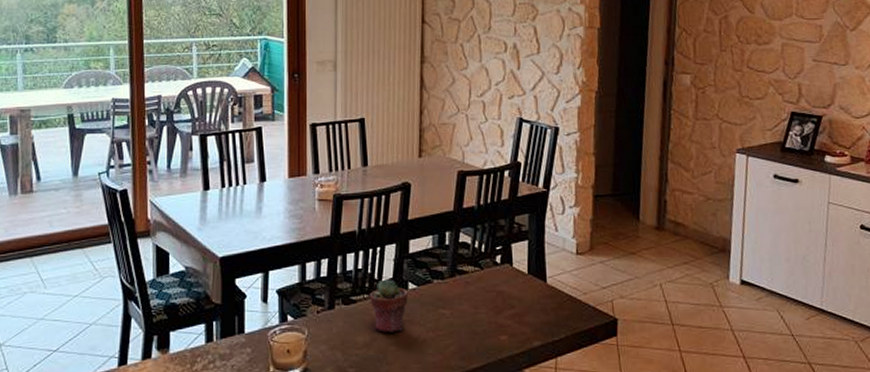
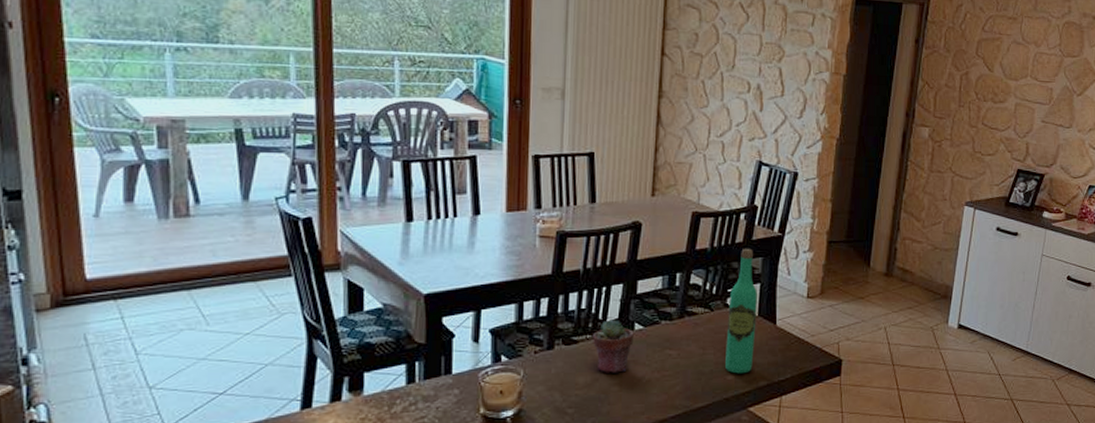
wine bottle: none [497,205,527,334] -> present [725,248,757,374]

